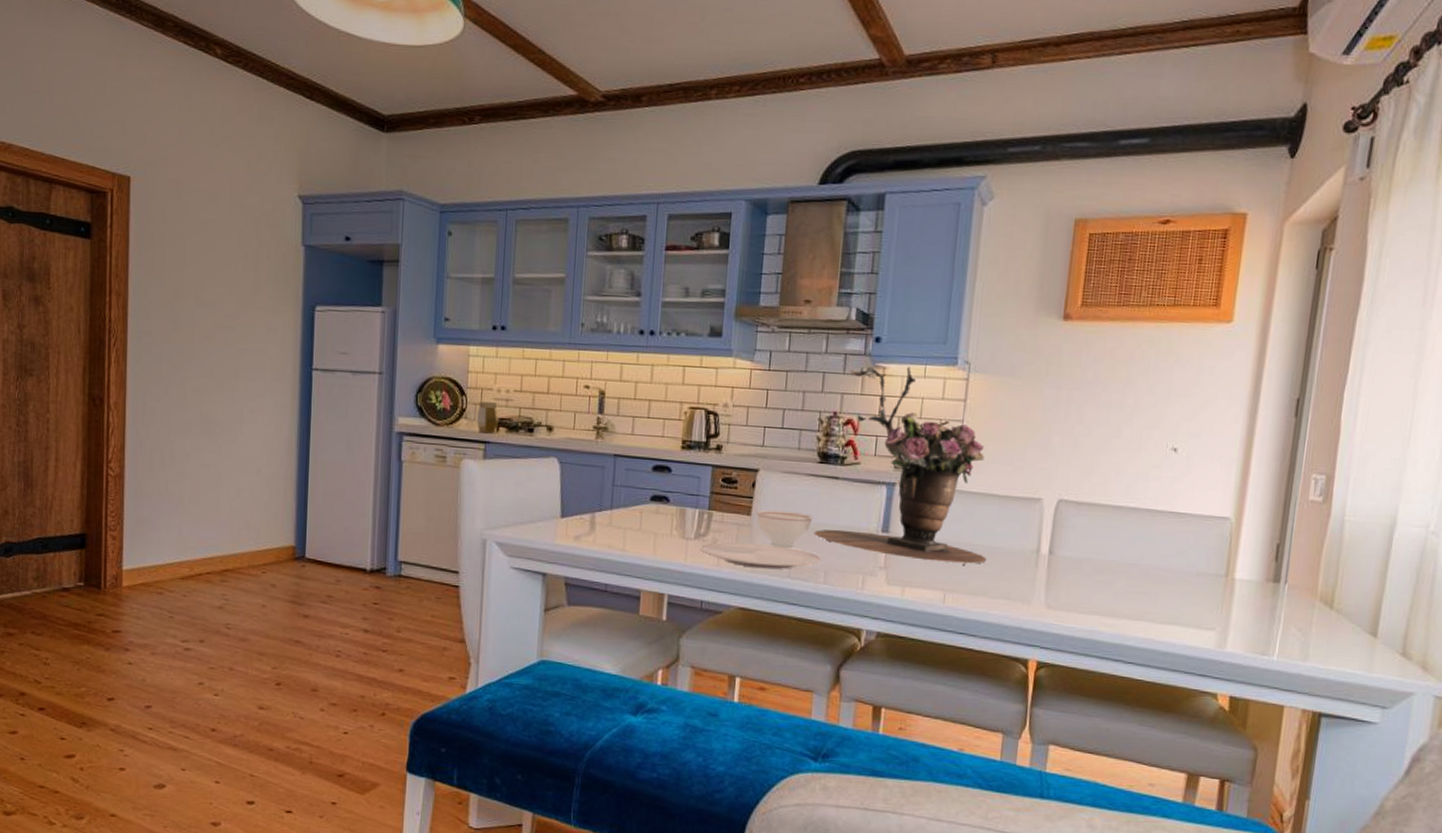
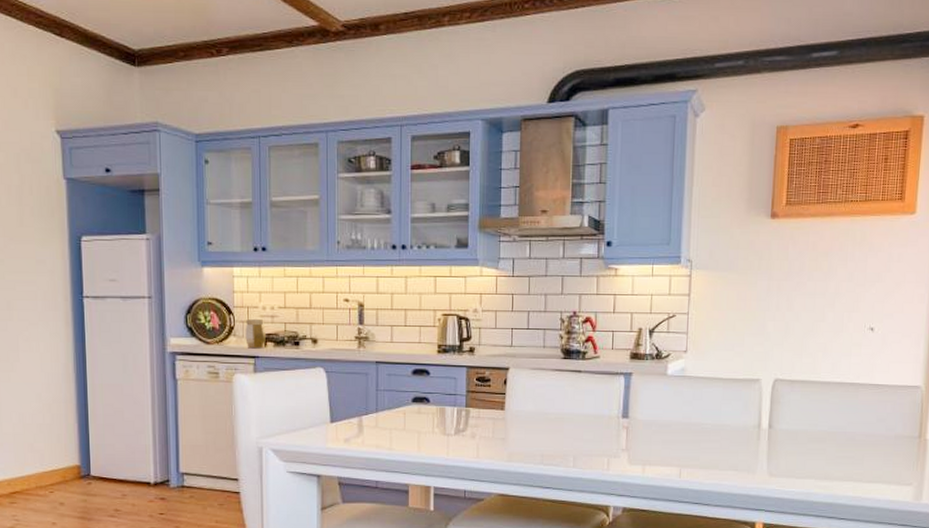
plate: present [698,542,822,569] -> none [459,435,571,458]
bowl: present [757,509,813,548] -> none [510,403,561,437]
flower arrangement: present [813,366,987,566] -> none [562,266,715,443]

